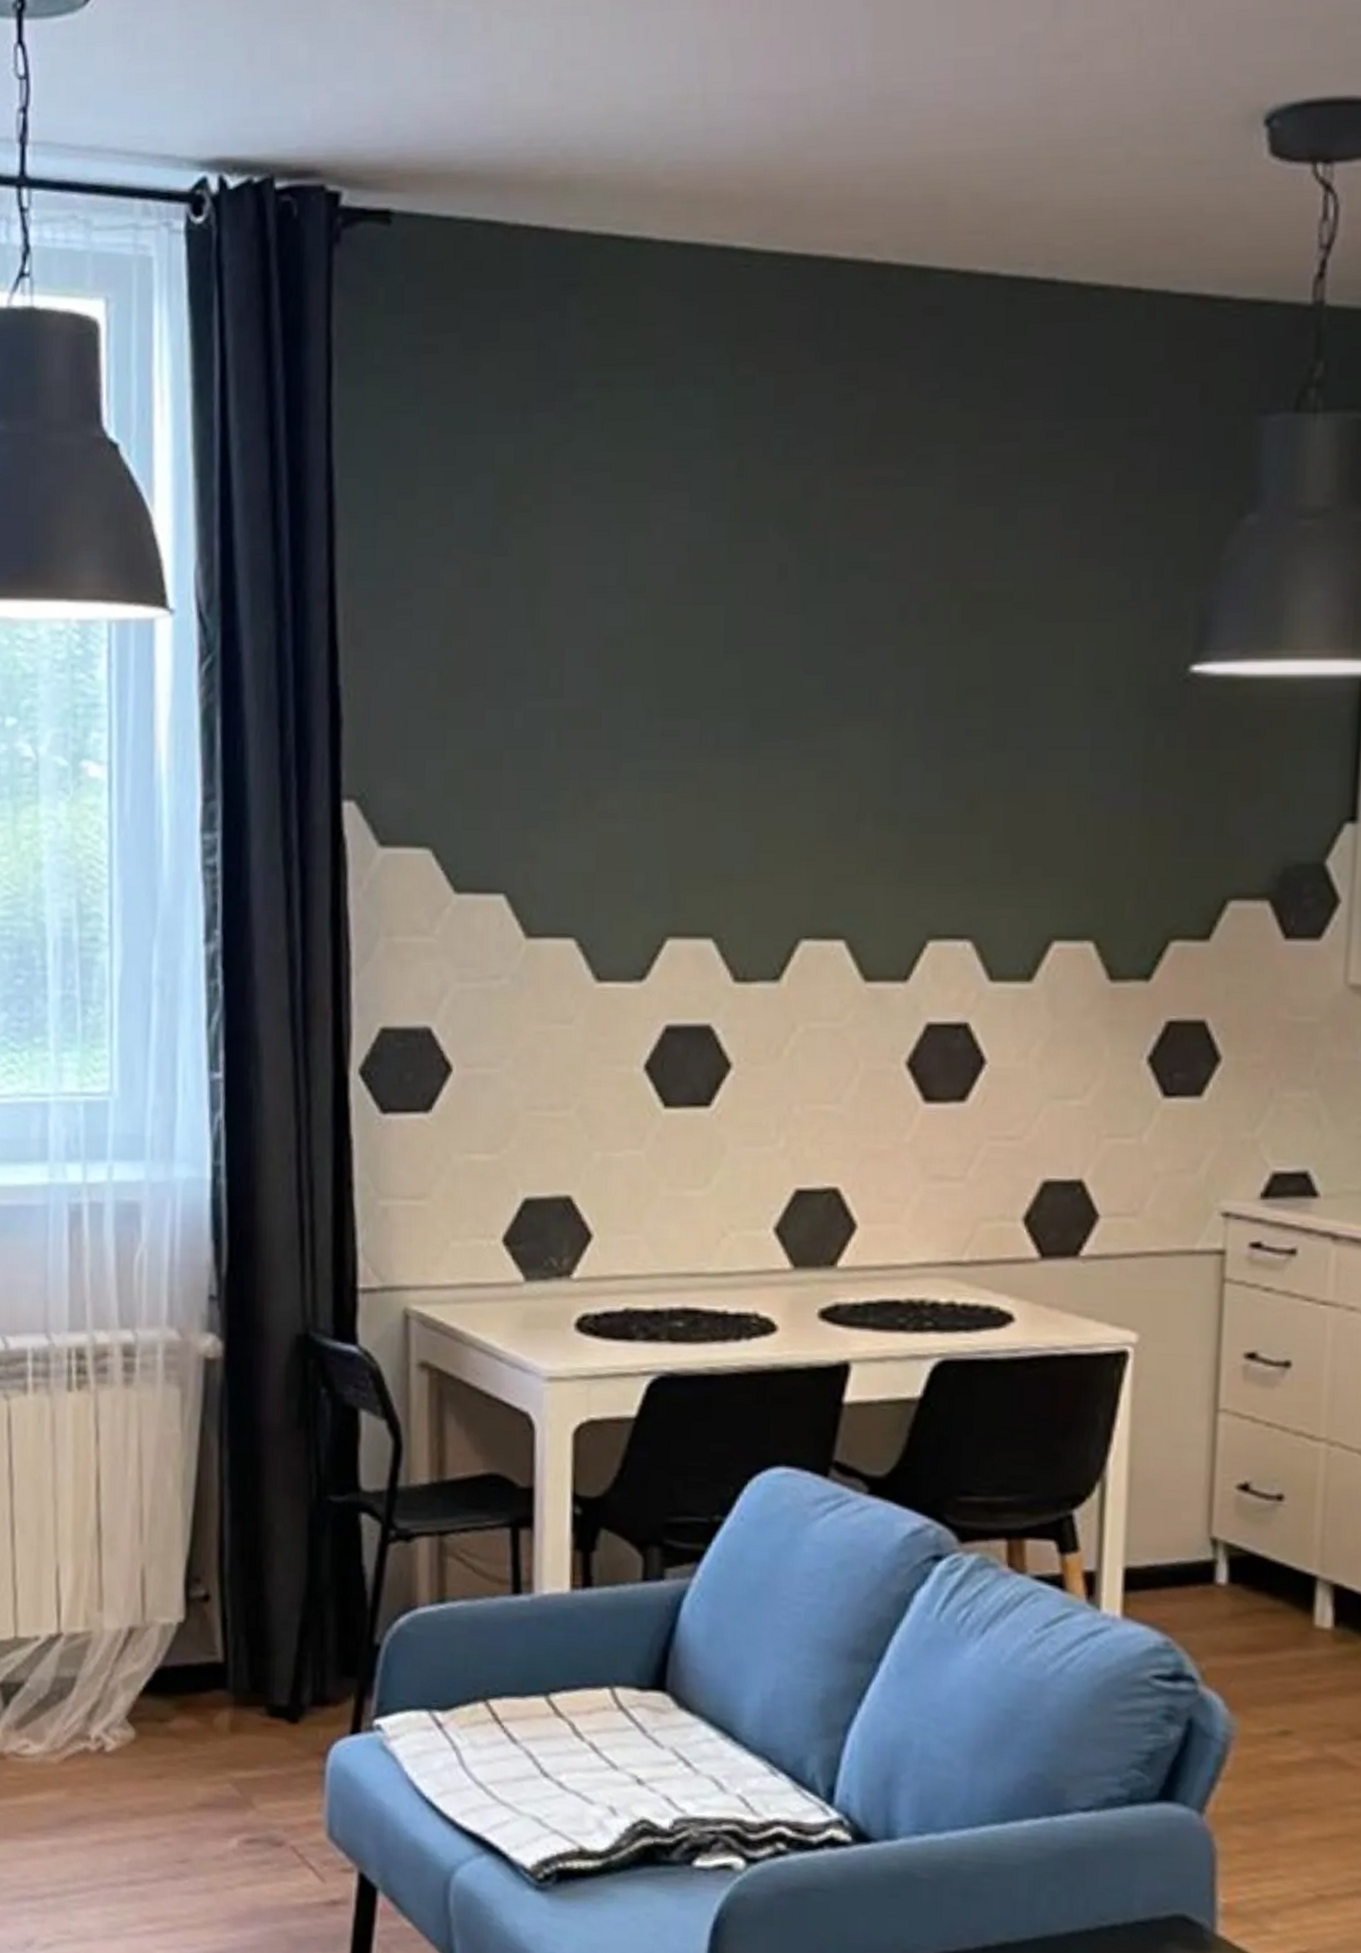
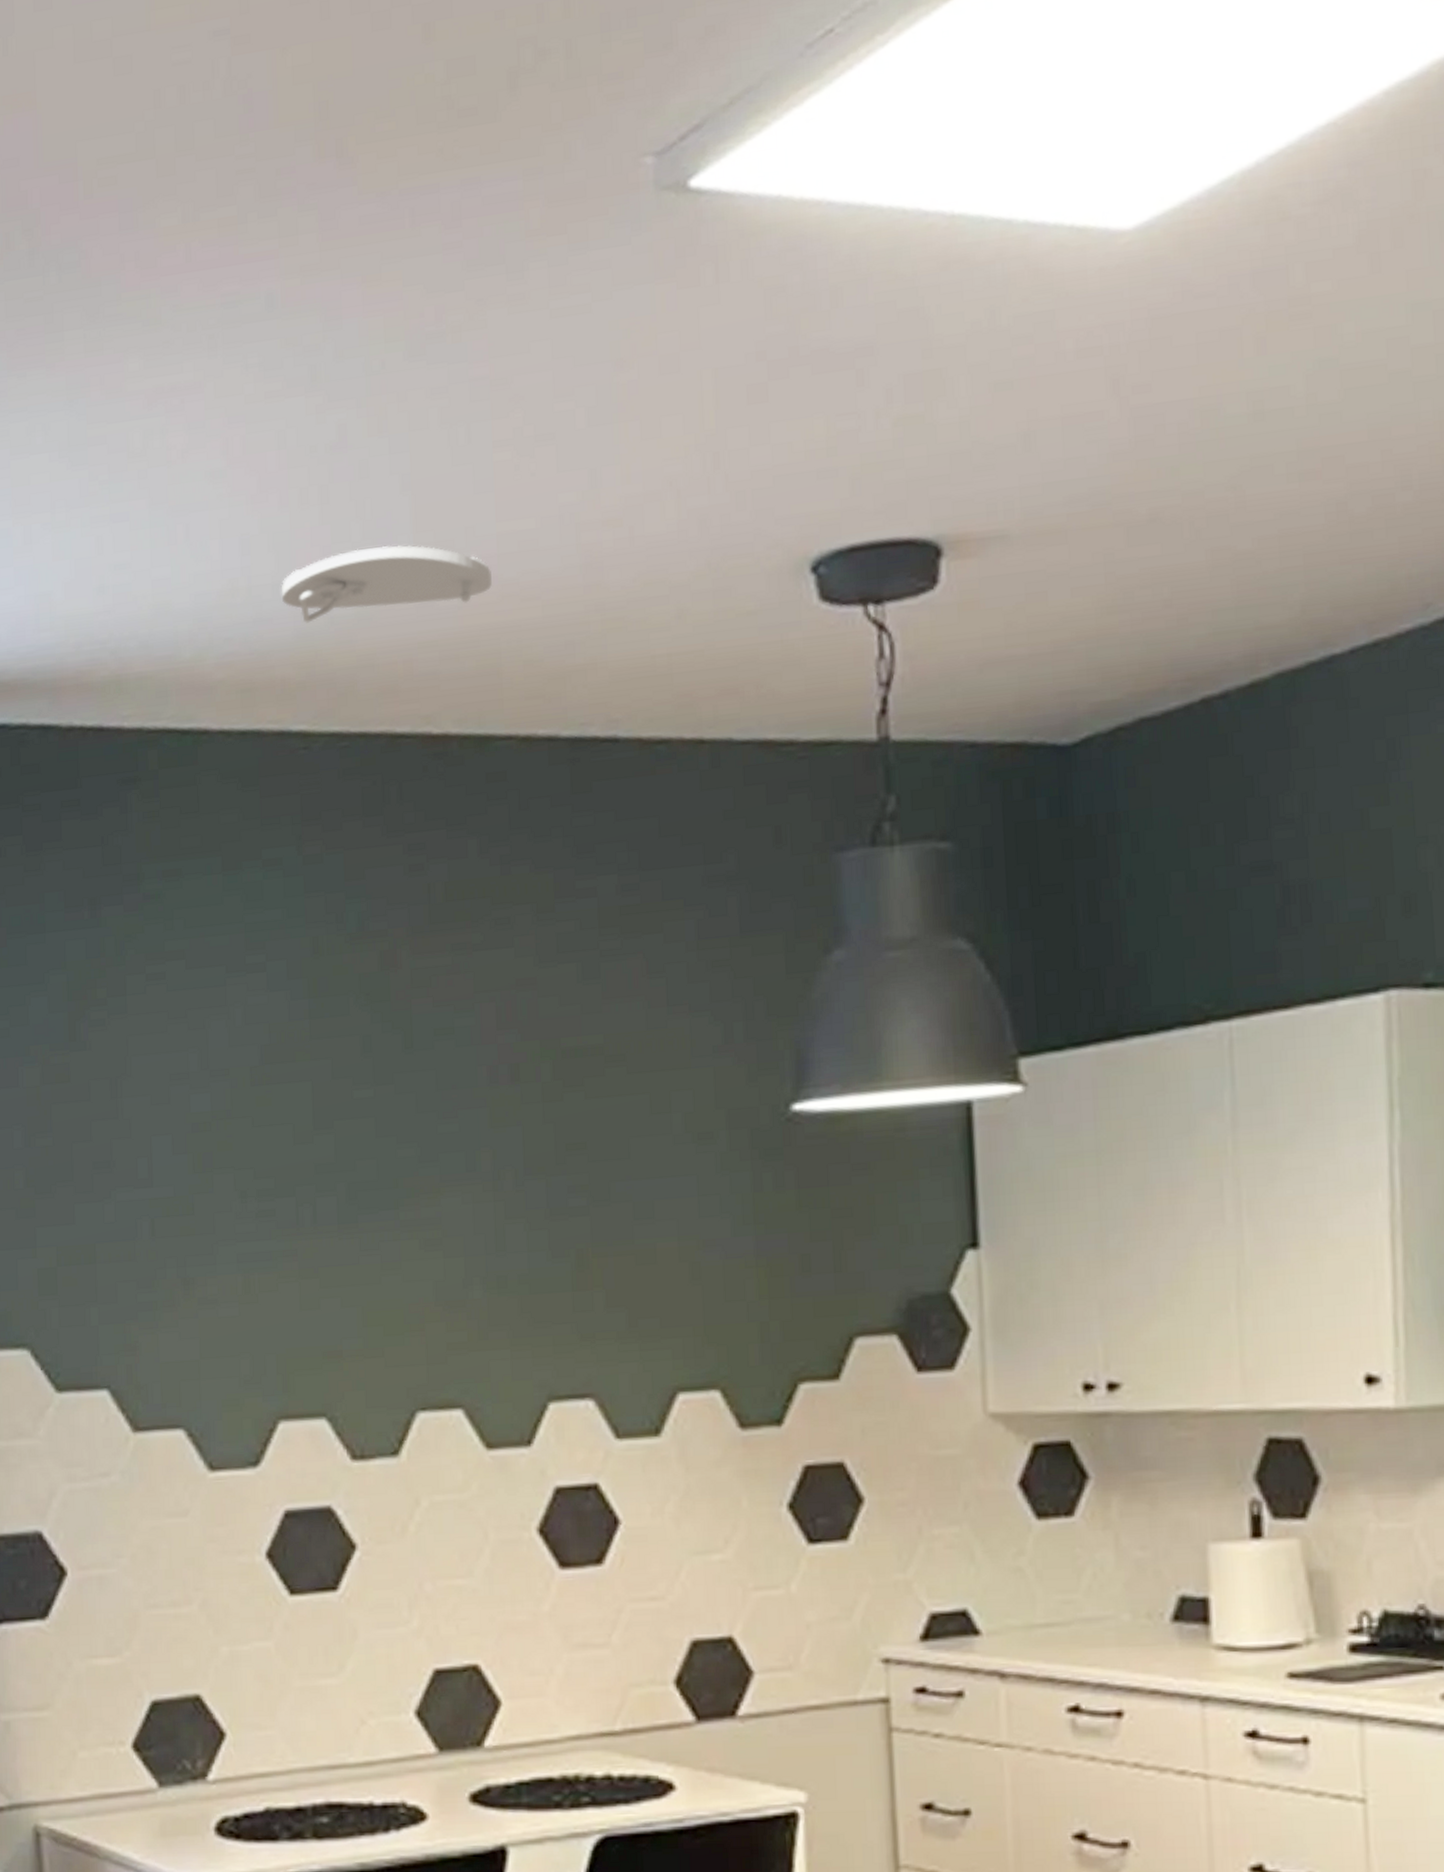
smoke detector: none [735,63,947,137] -> present [281,545,492,623]

